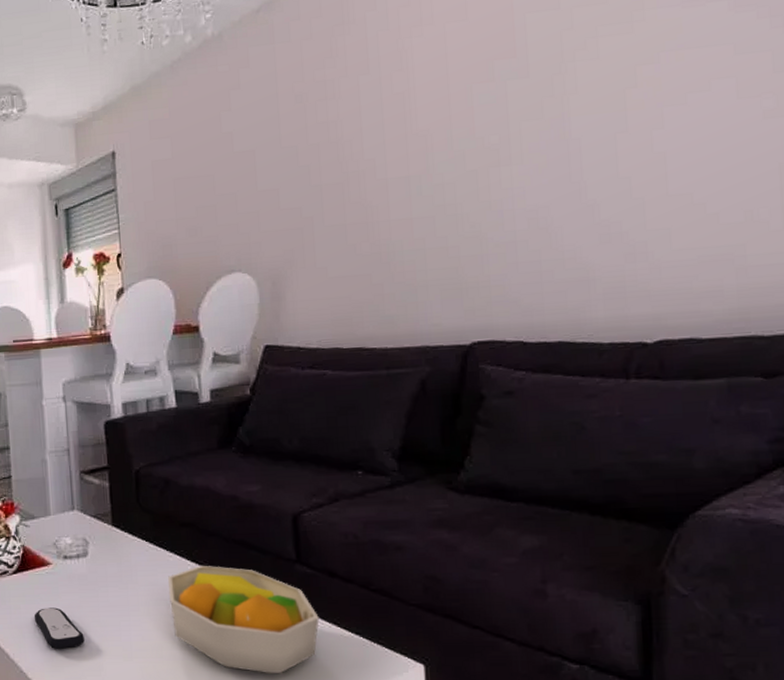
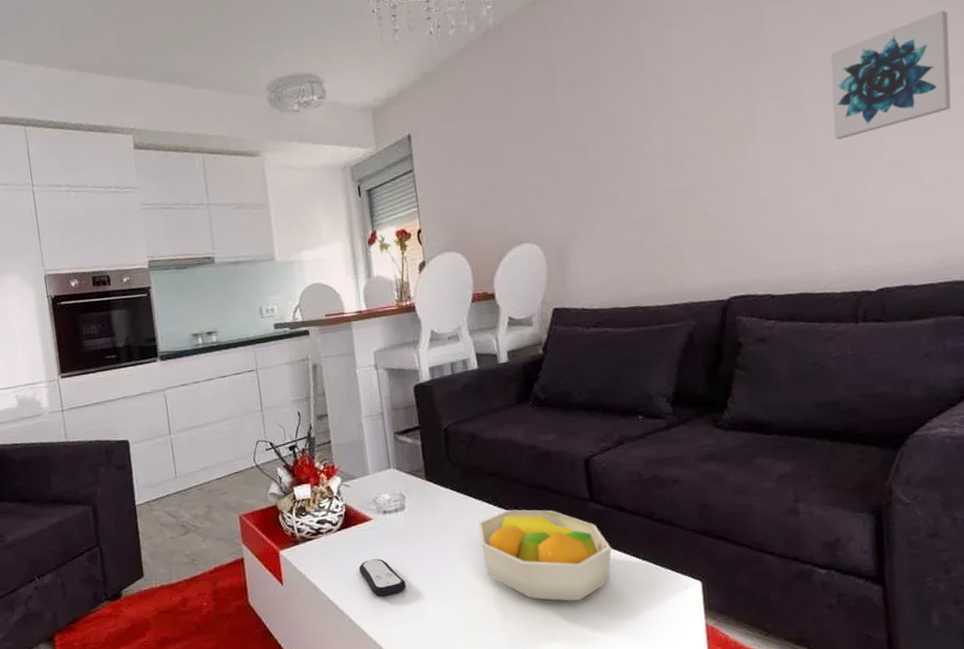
wall art: none [606,20,757,167] -> present [830,10,951,140]

